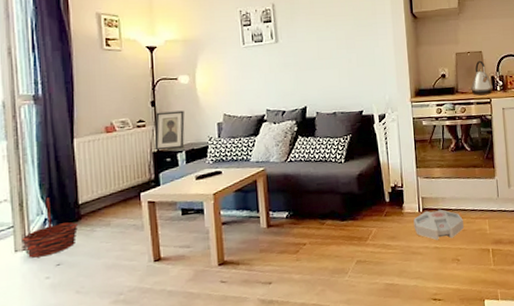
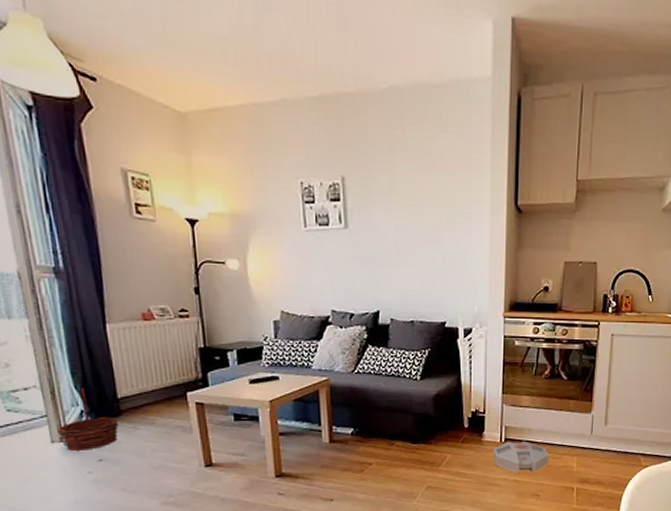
picture frame: present [154,110,185,151] -> none [200,302,236,347]
kettle: present [471,60,494,96] -> none [577,273,605,317]

